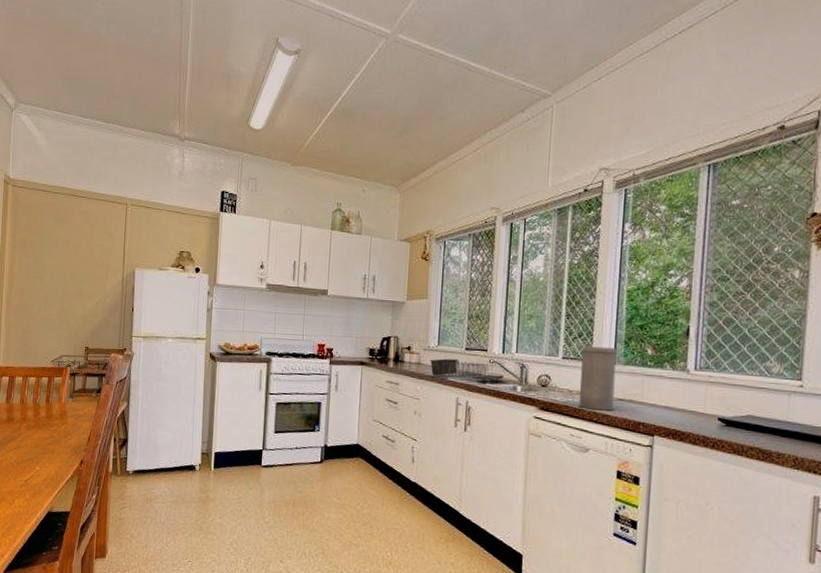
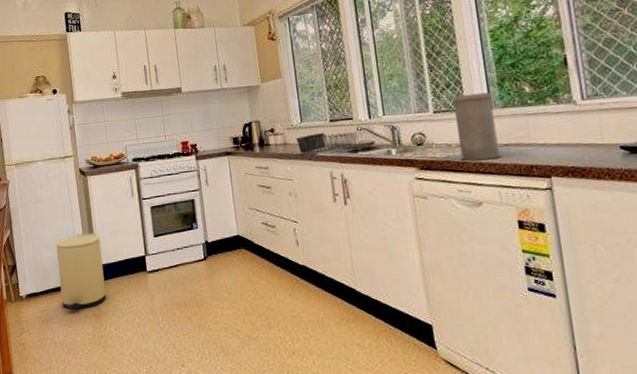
pedal bin: none [169,418,220,493] -> present [56,232,106,310]

